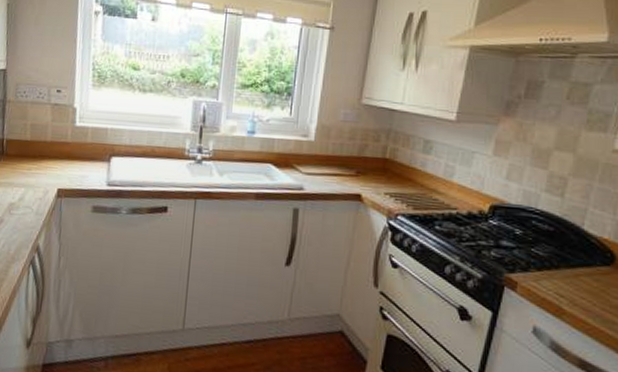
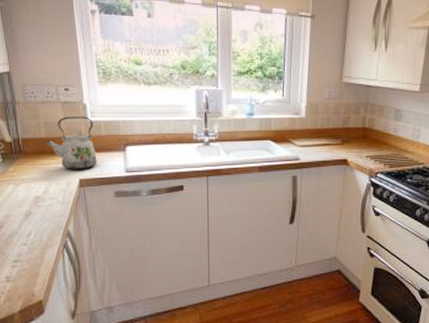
kettle: none [29,119,81,179] -> present [45,116,97,170]

